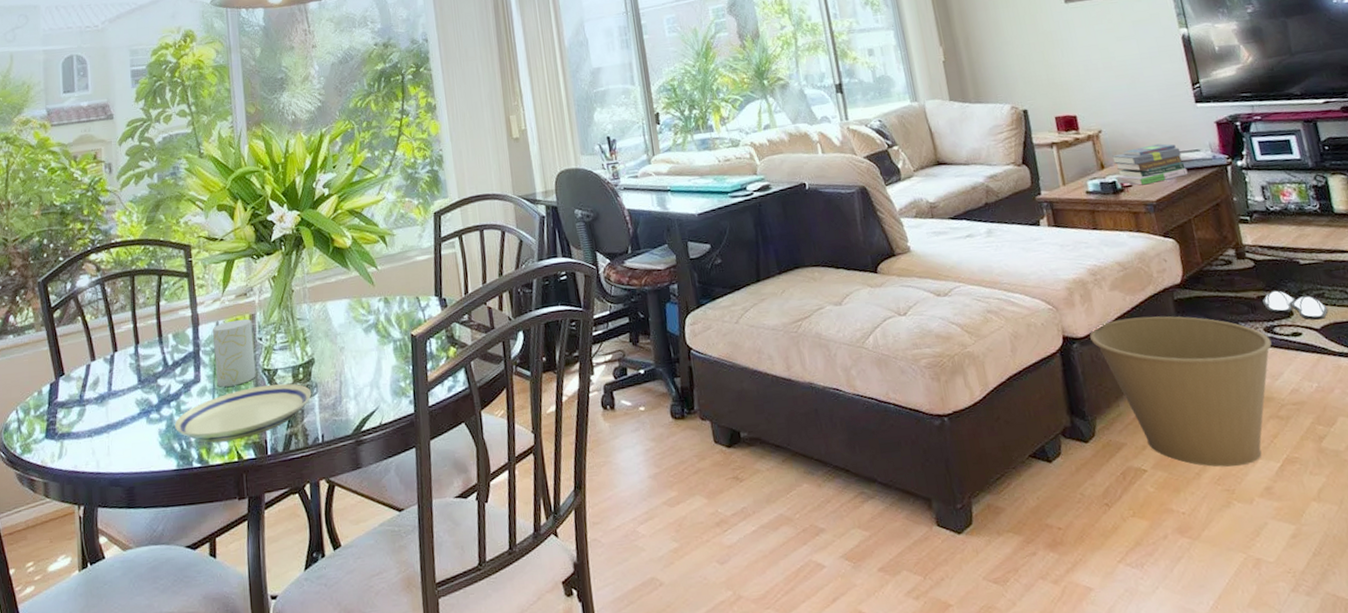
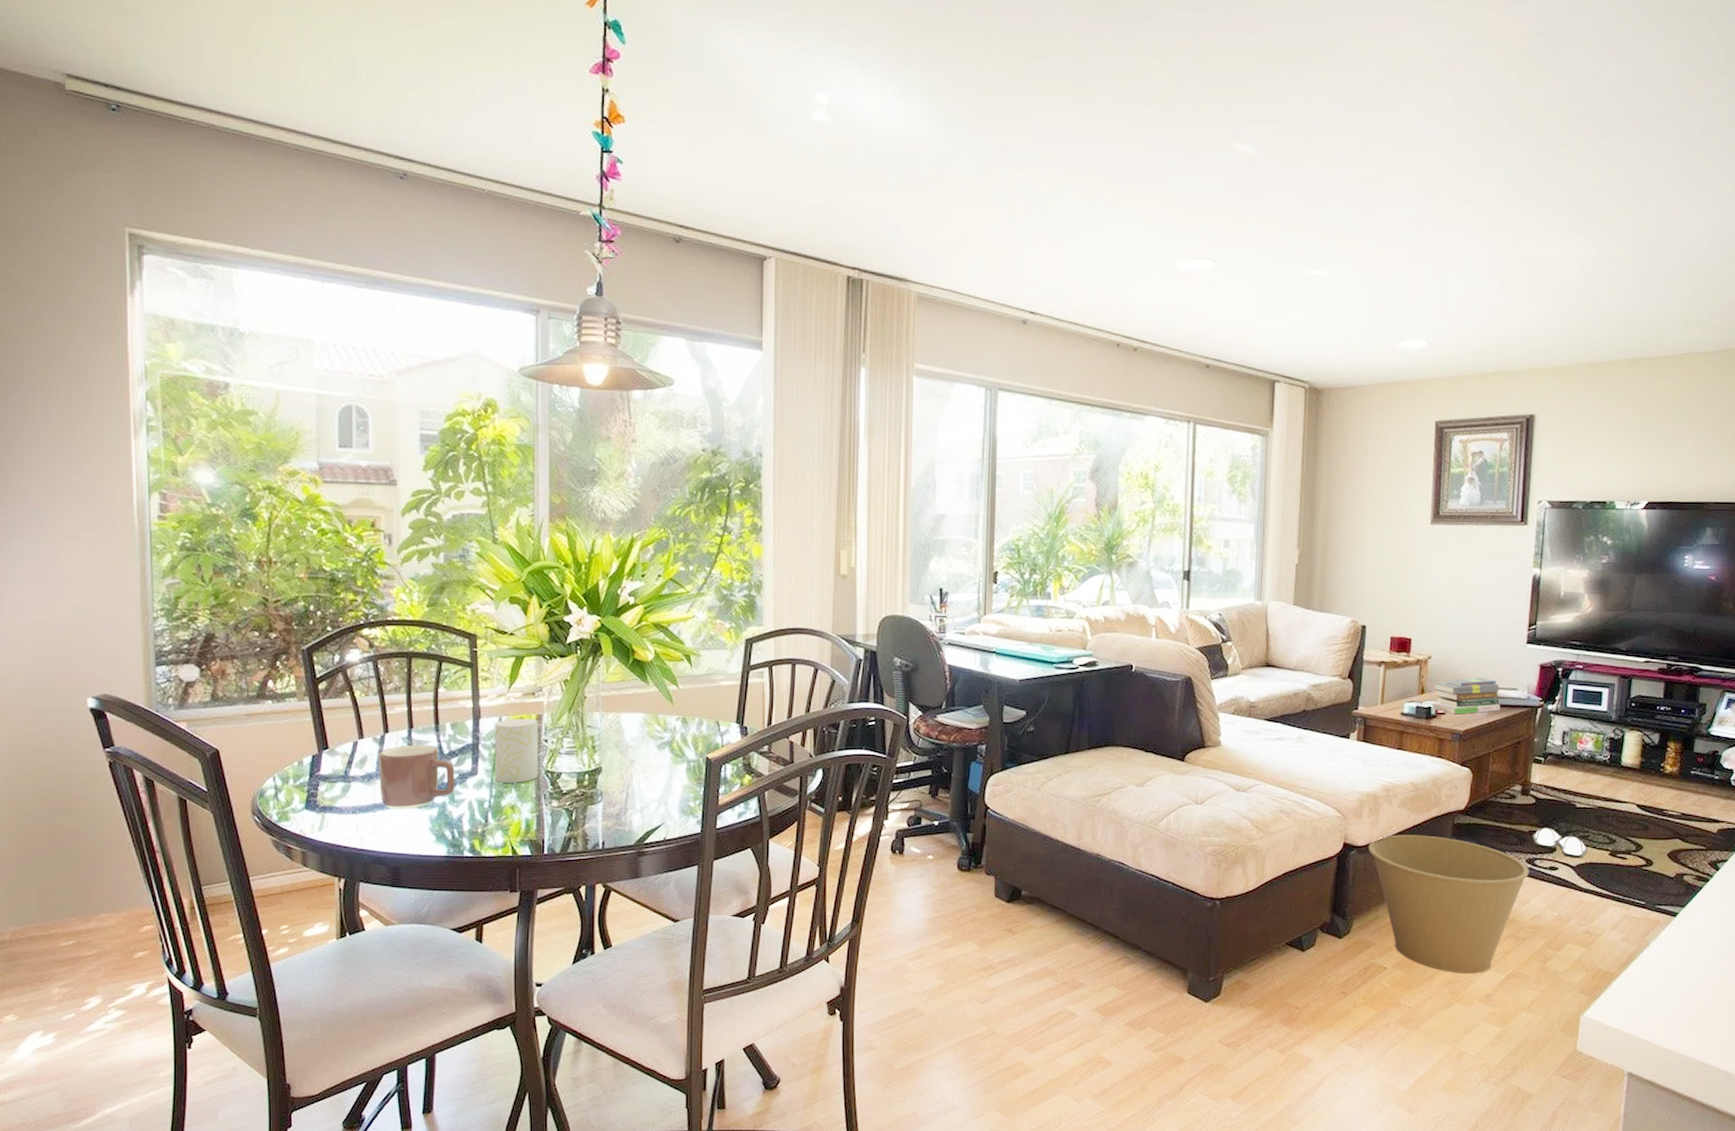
mug: none [110,358,181,428] -> present [379,744,455,811]
plate: present [174,383,312,443] -> none [446,786,596,836]

